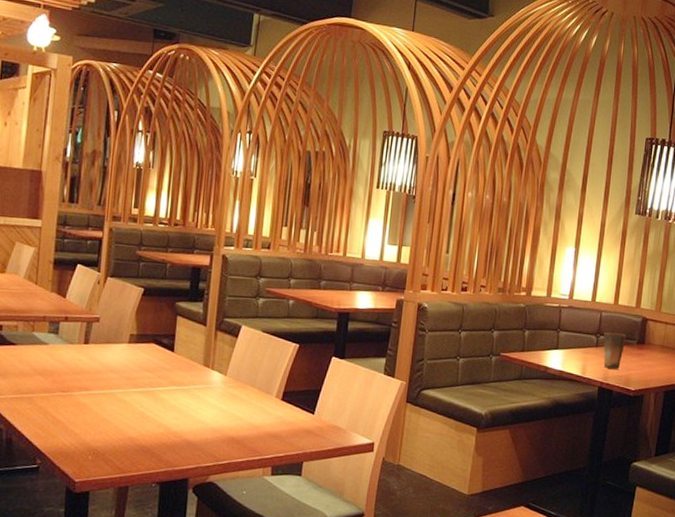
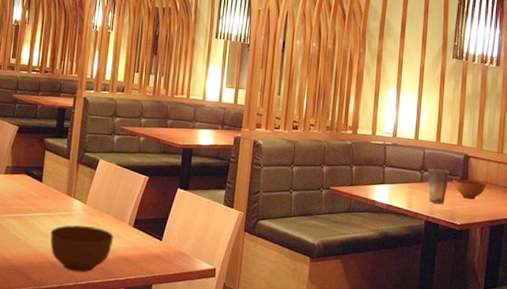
bowl: none [184,399,259,451] -> present [50,225,114,272]
bowl: none [629,343,663,364] -> present [453,179,486,200]

